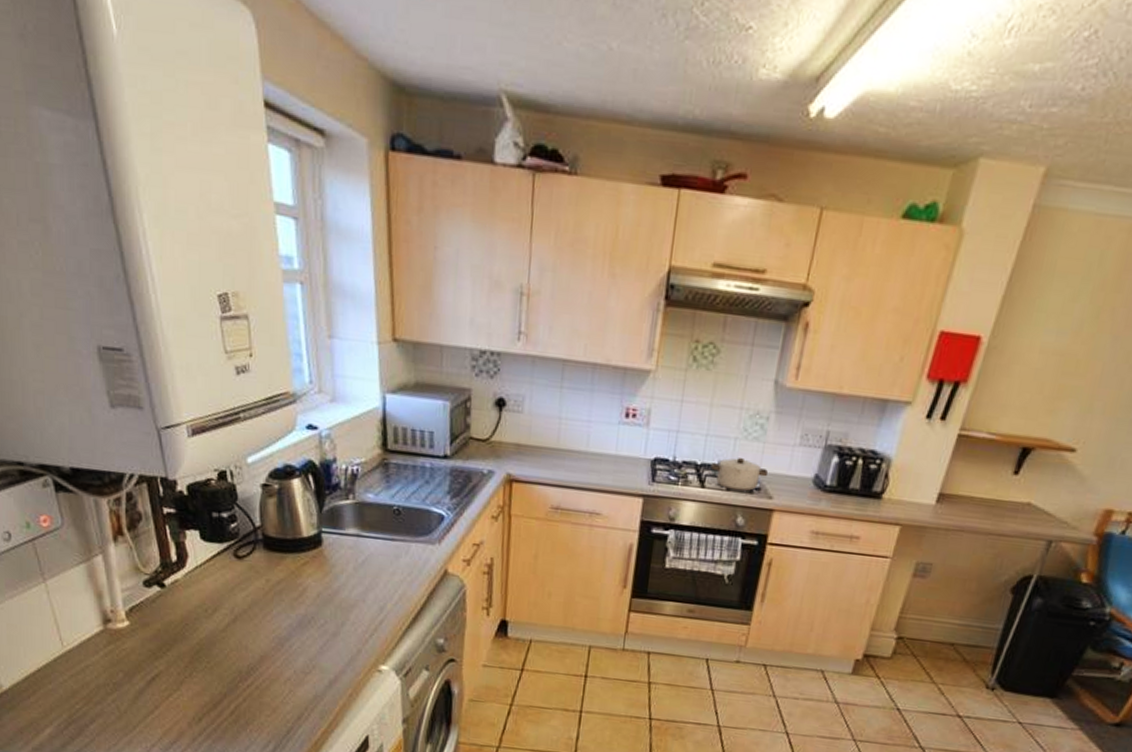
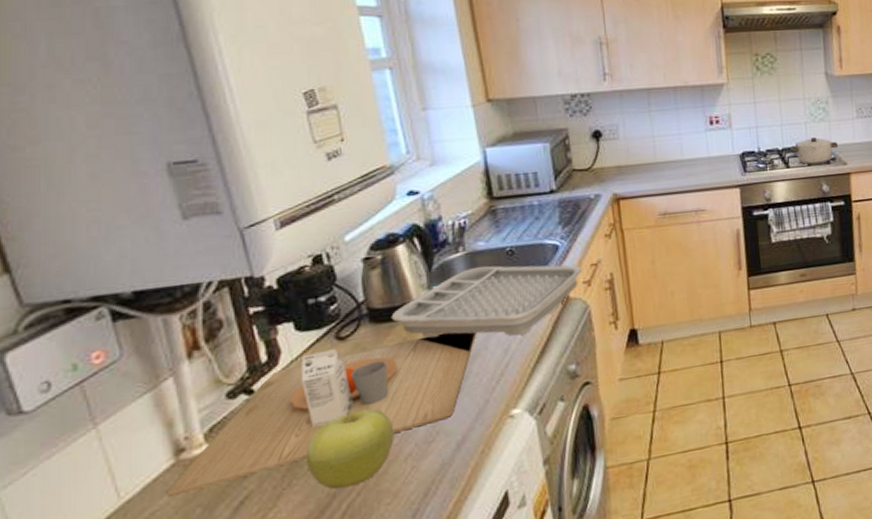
cutting board: none [97,564,357,658] -> present [166,331,477,497]
fruit: none [205,626,278,692] -> present [306,408,395,490]
dish rack: none [282,518,463,597] -> present [391,264,582,338]

